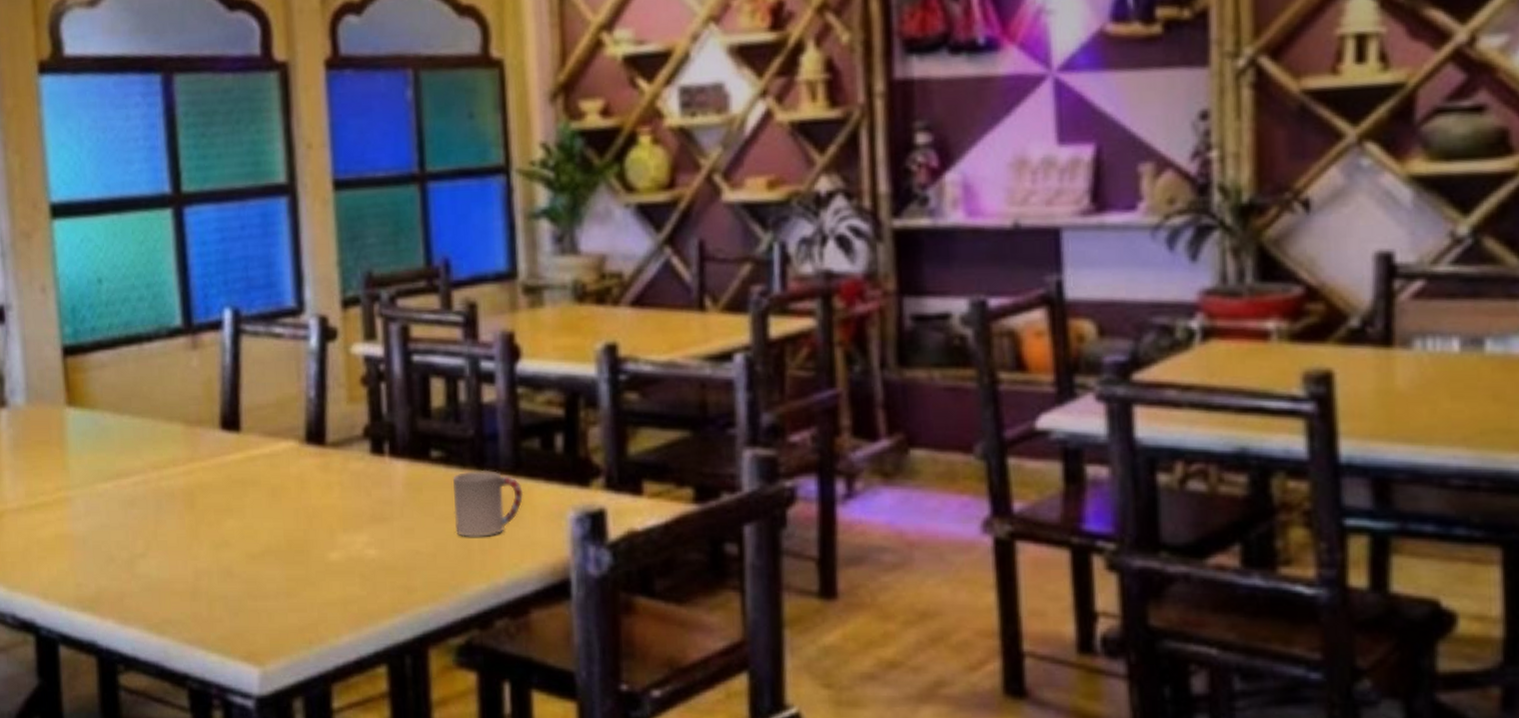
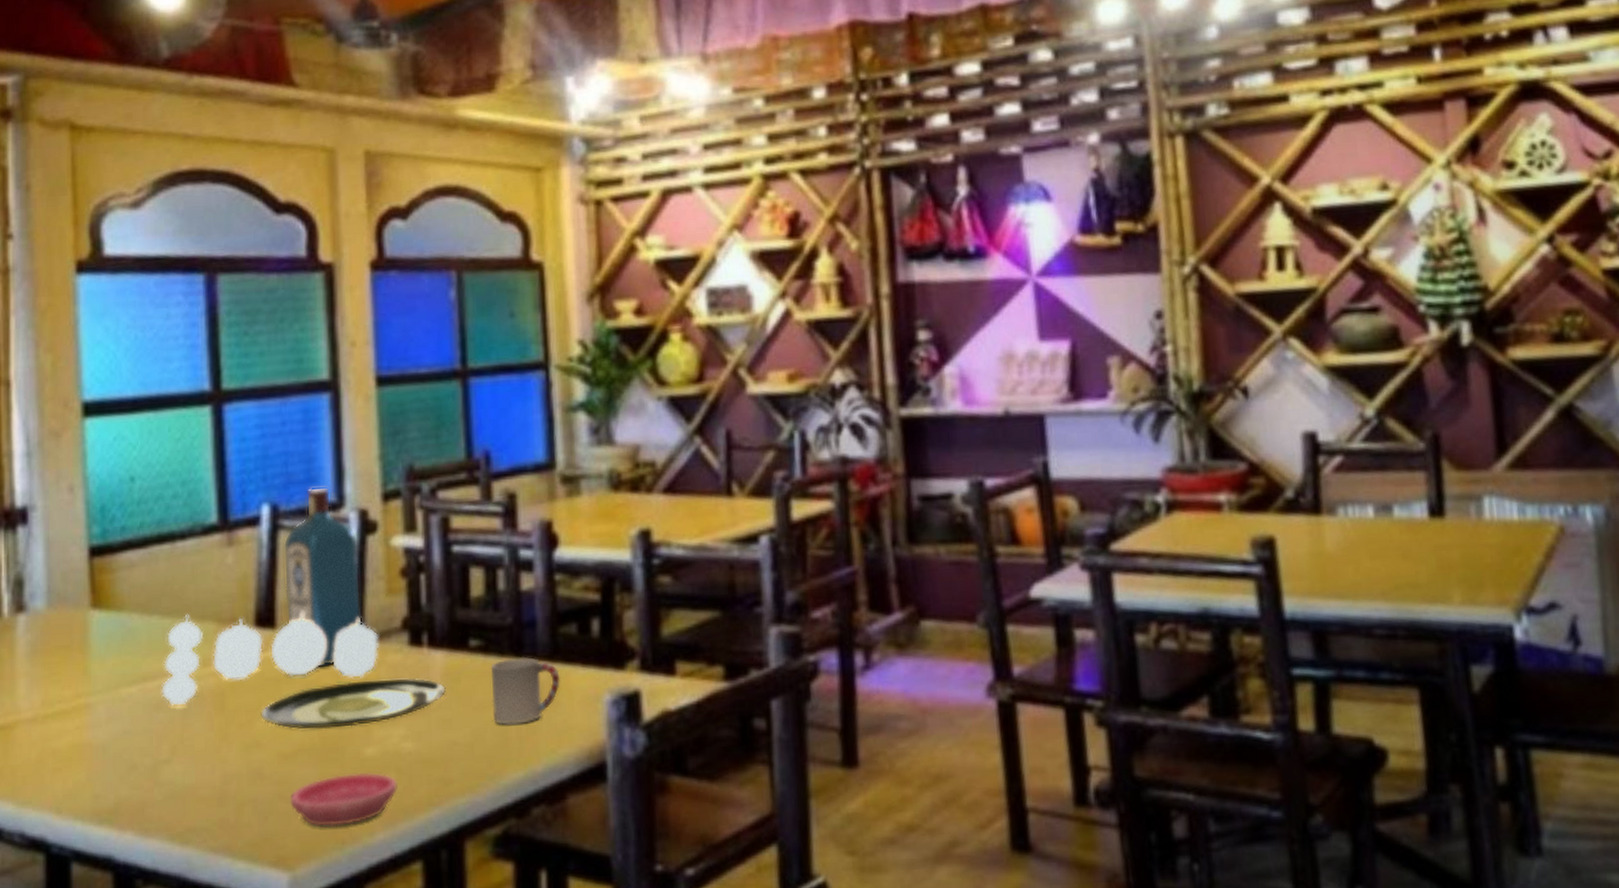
paper lantern: none [134,414,342,503] -> present [161,611,379,706]
plate: none [228,486,408,532] -> present [260,677,446,729]
liquor: none [245,291,324,473] -> present [283,486,362,668]
saucer: none [258,576,363,627] -> present [290,772,399,827]

